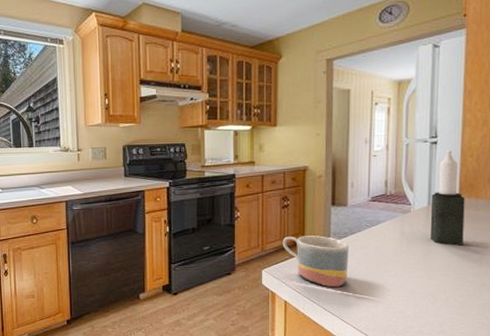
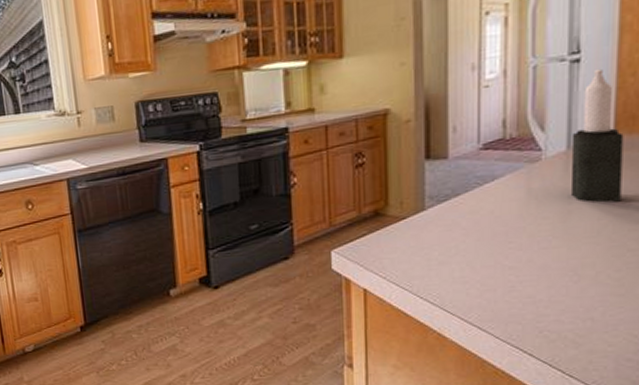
mug: present [282,235,349,287] -> none [357,201,452,268]

